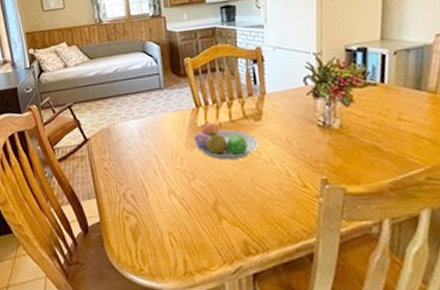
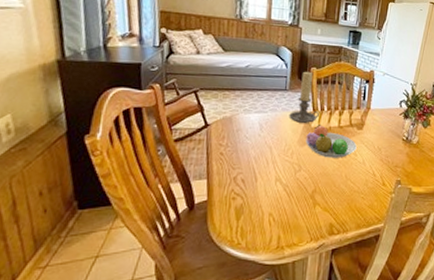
candle holder: none [169,63,204,125] -> present [289,71,319,124]

